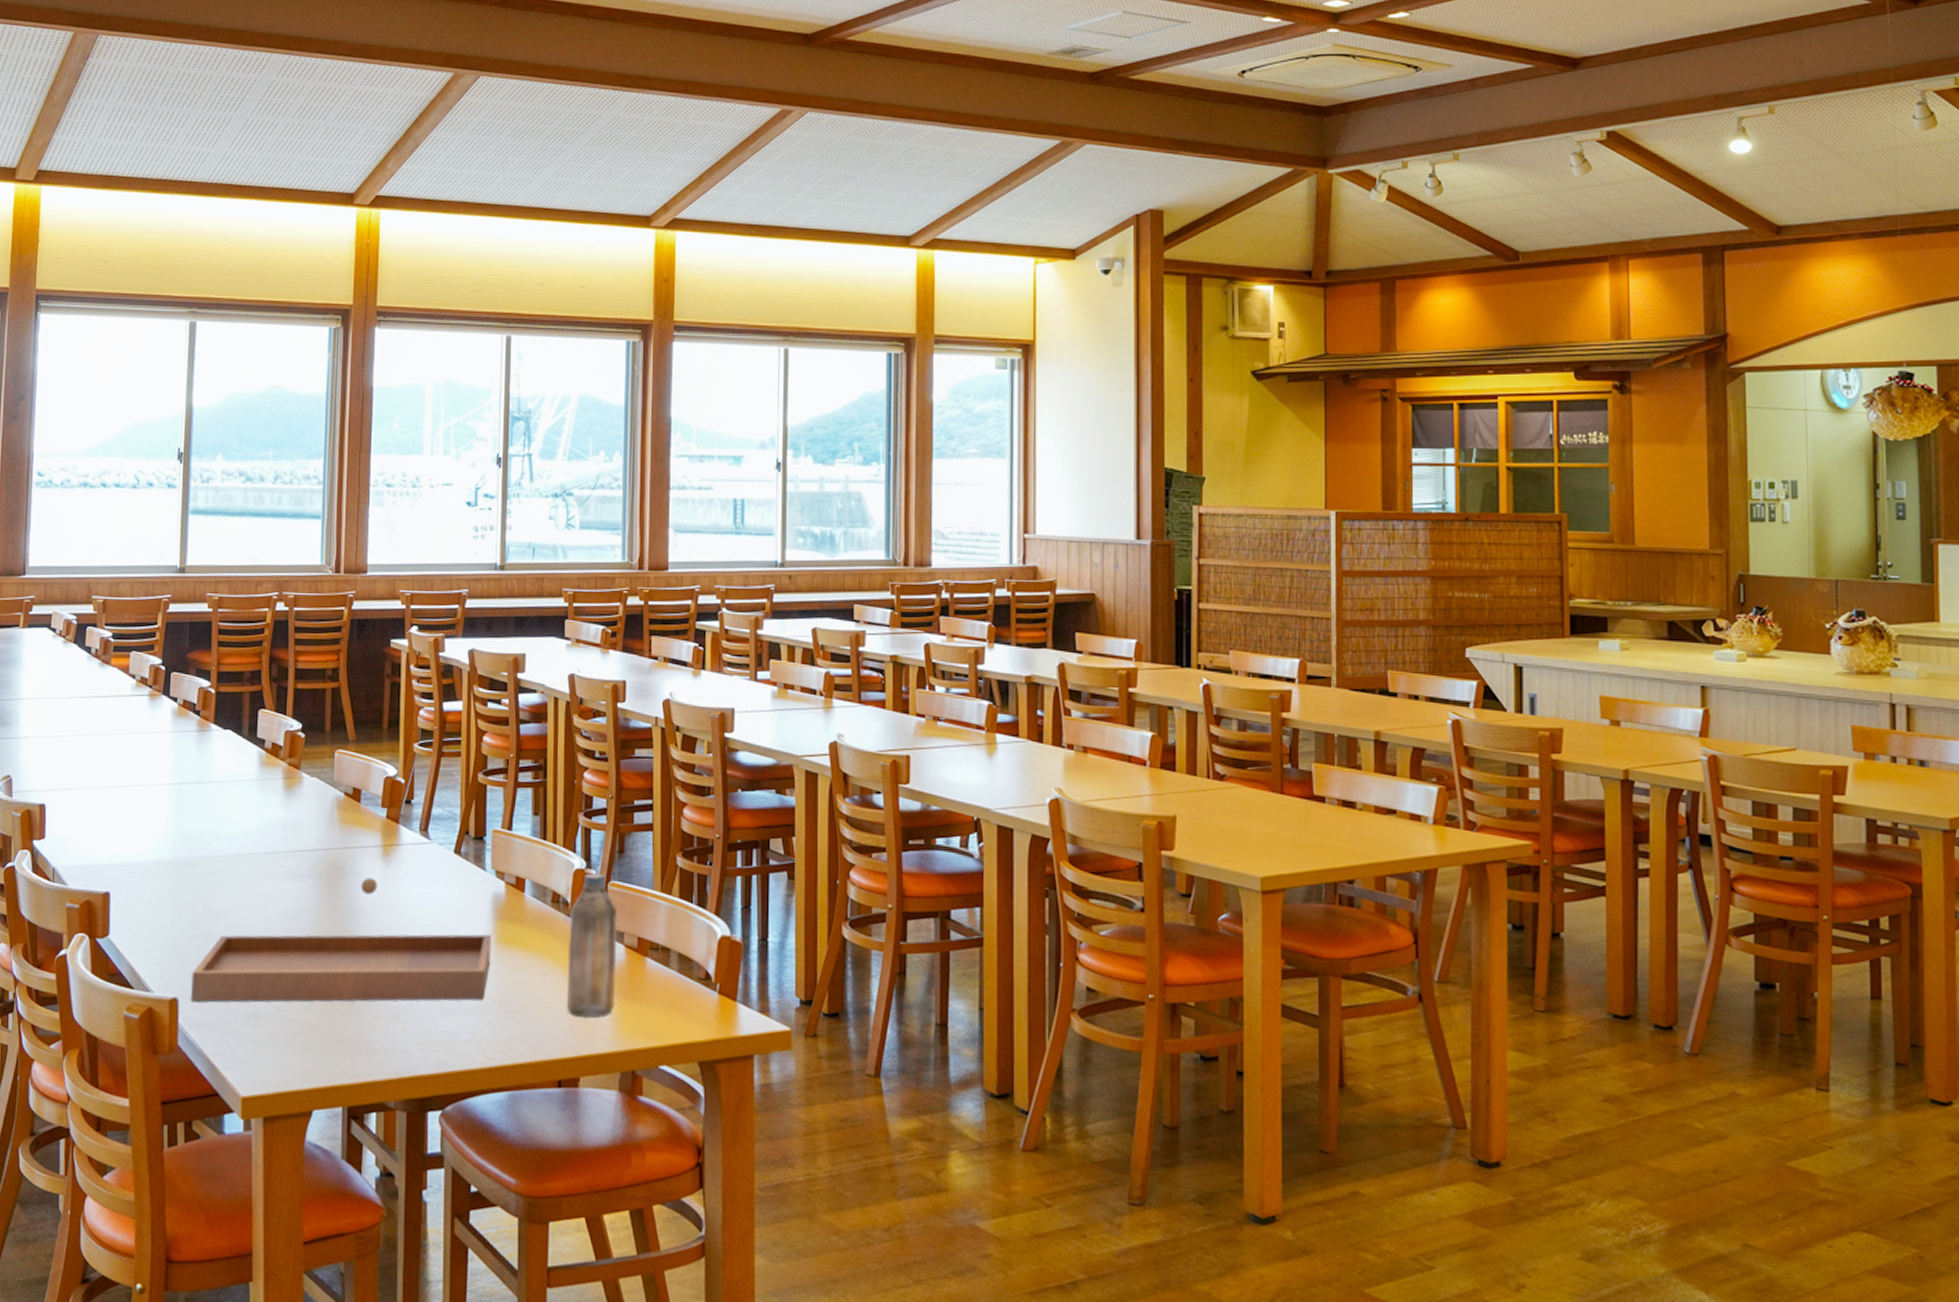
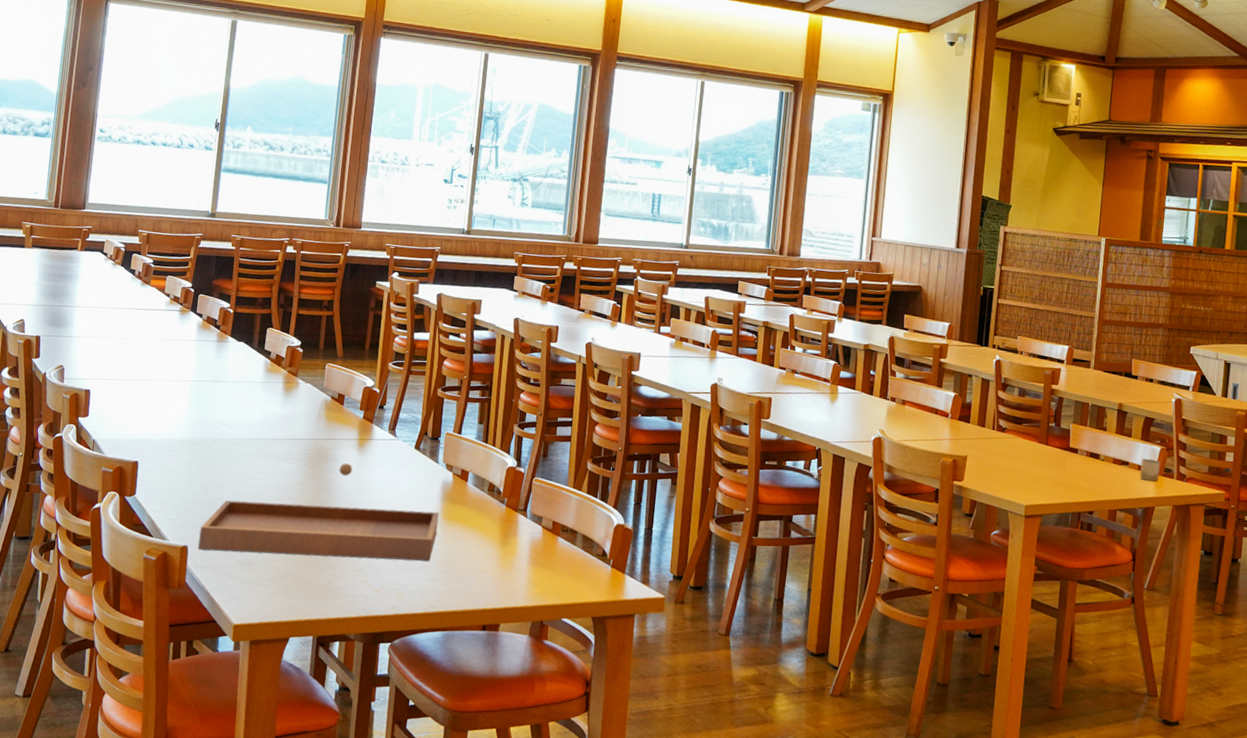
water bottle: present [566,873,618,1017] -> none [493,470,539,579]
cup: none [1413,804,1439,835] -> present [1140,459,1160,483]

